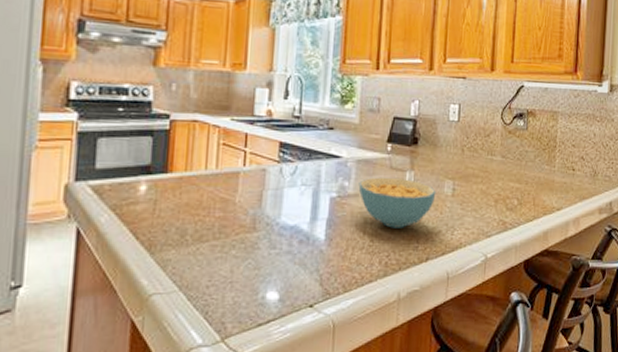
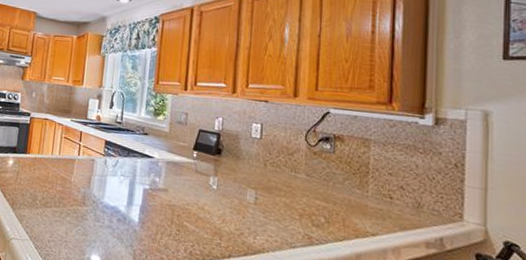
cereal bowl: present [358,177,436,228] -> none [167,177,239,225]

